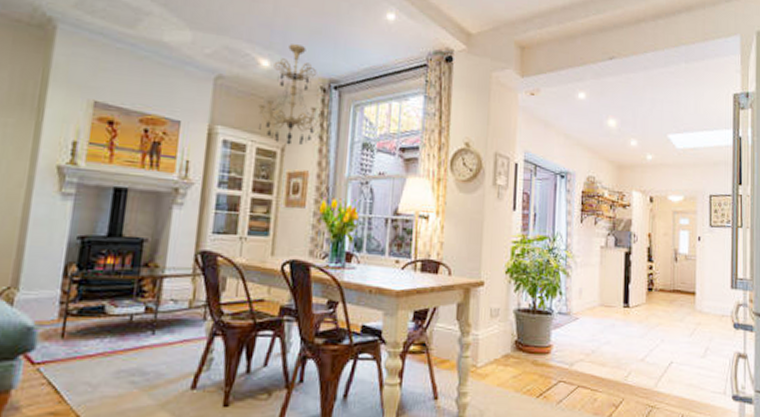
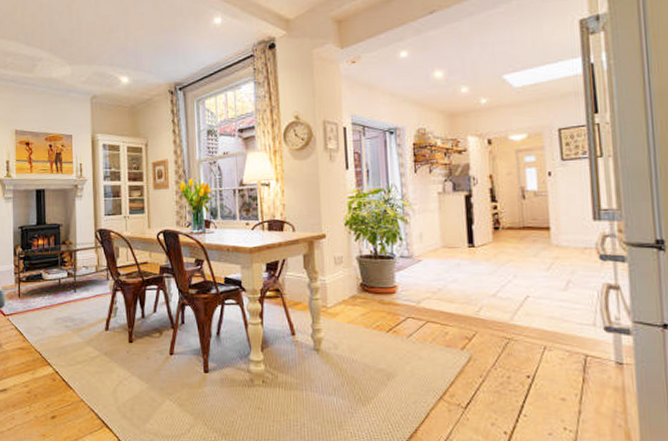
chandelier: present [258,44,323,145] -> none [124,60,174,141]

